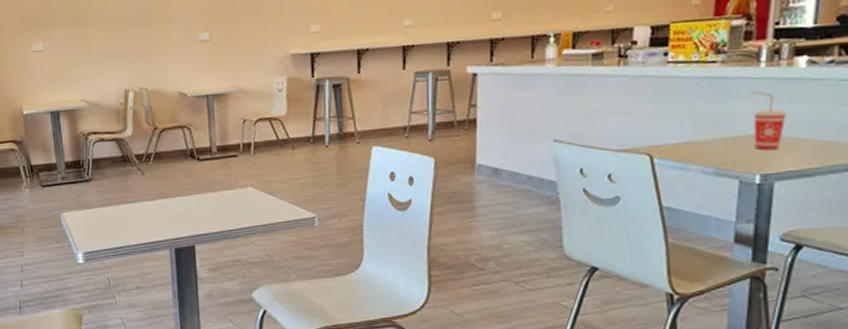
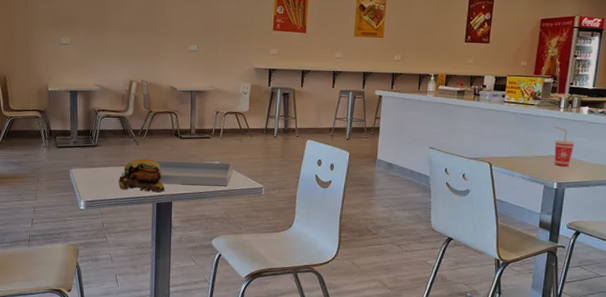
burger: none [123,191,184,235] -> present [119,158,165,193]
tray: none [125,187,274,223] -> present [121,160,234,187]

